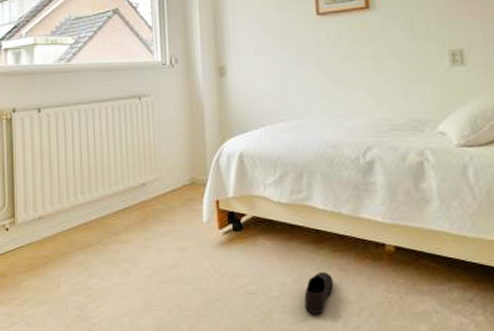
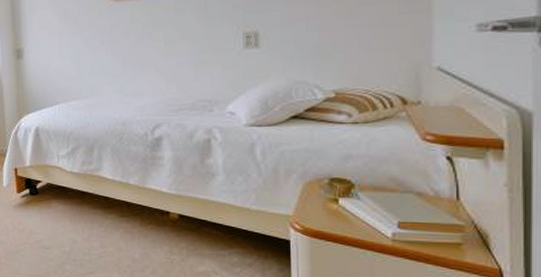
shoe: present [304,271,334,314] -> none [93,233,120,268]

